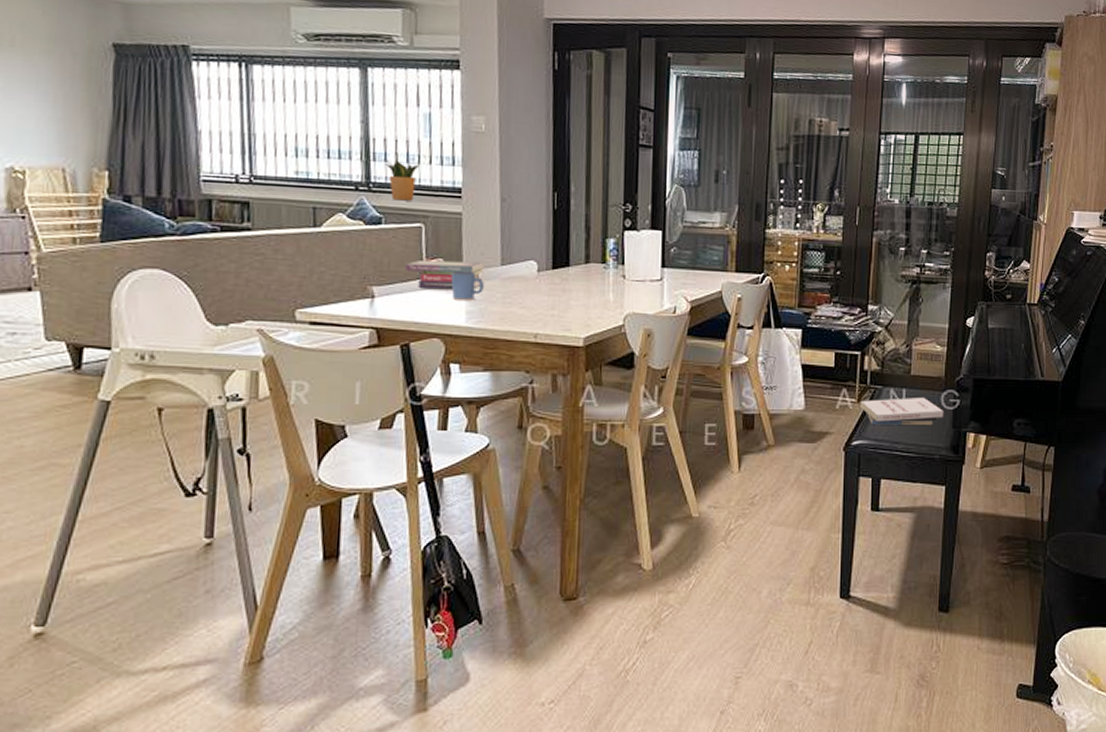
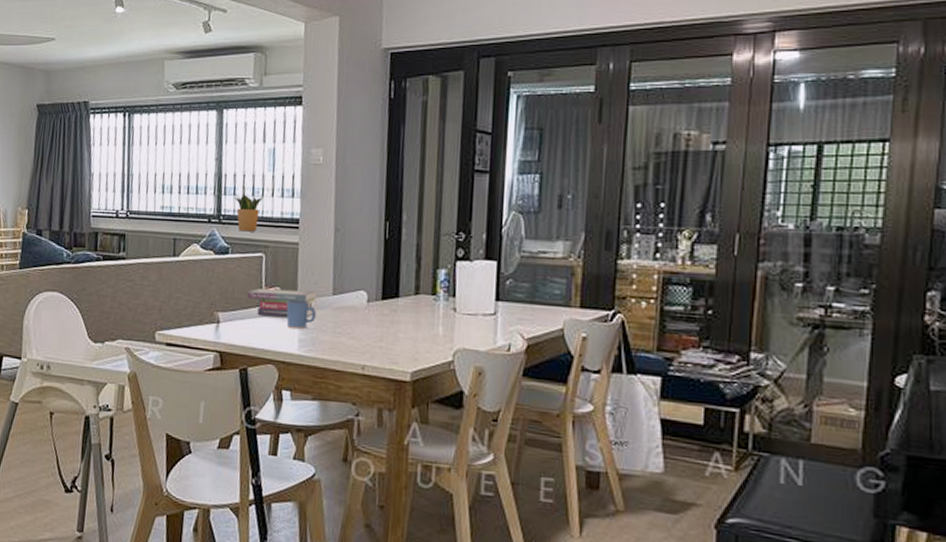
books: present [860,398,944,425] -> none [738,468,861,510]

